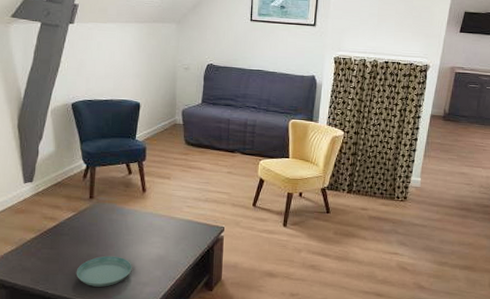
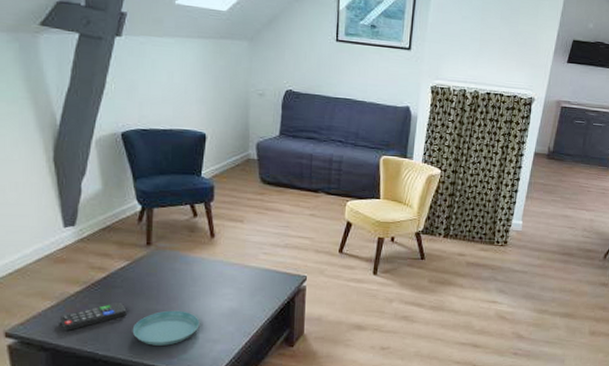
remote control: none [18,247,72,272] -> present [60,301,127,331]

